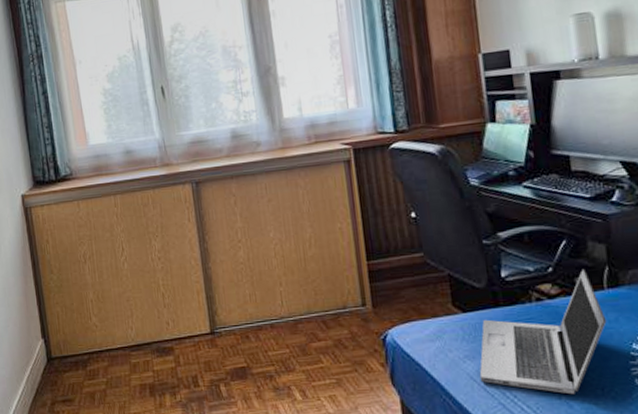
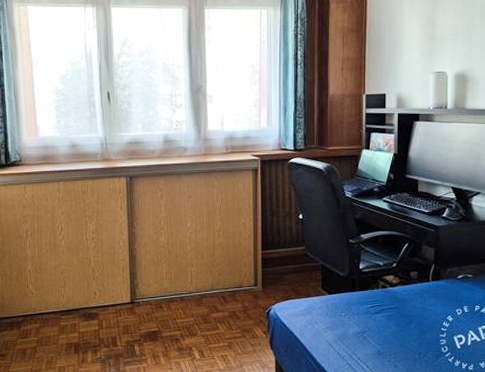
laptop: present [479,268,607,395] -> none [335,265,428,358]

